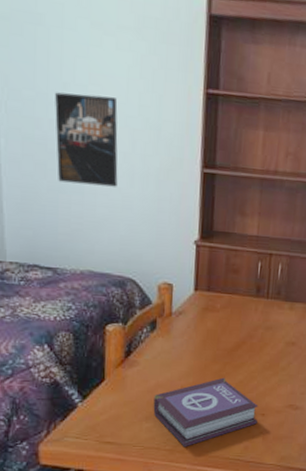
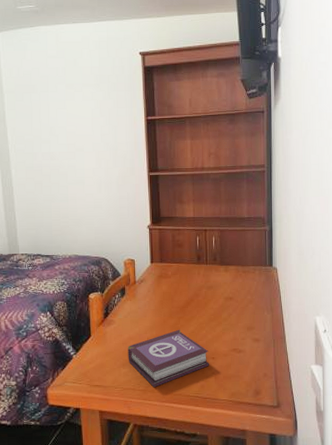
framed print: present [55,92,118,187] -> none [46,132,90,194]

